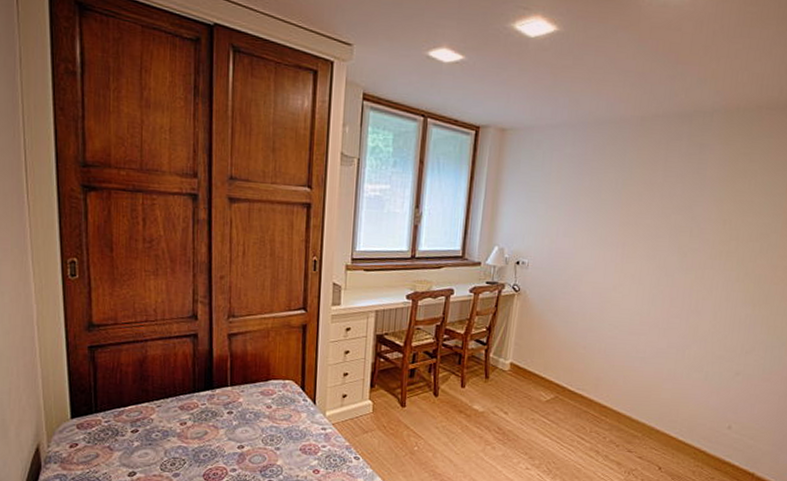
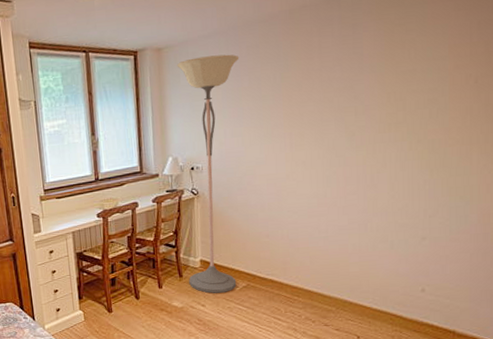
floor lamp: none [494,146,585,402] -> present [177,54,240,294]

